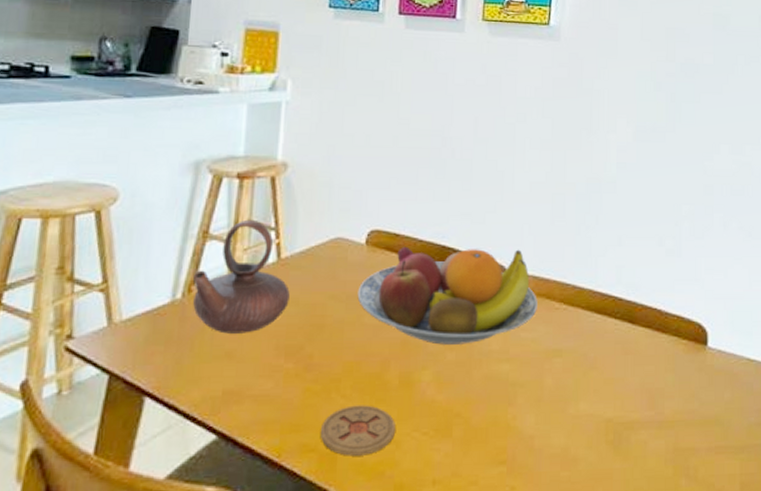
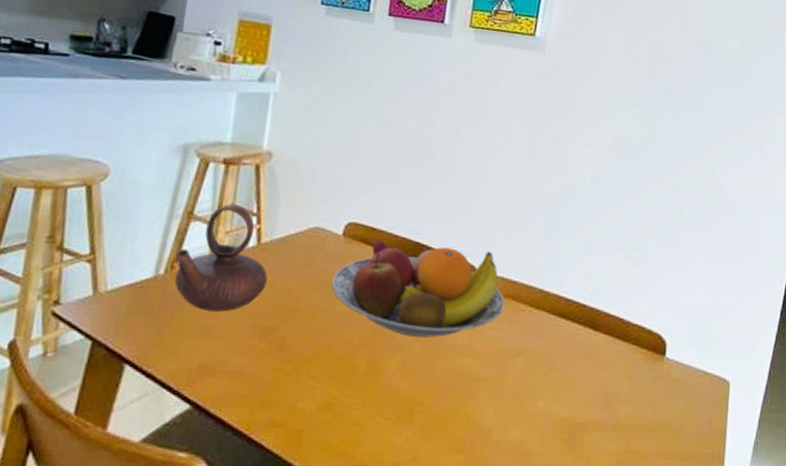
coaster: present [321,405,395,456] -> none [289,387,361,435]

